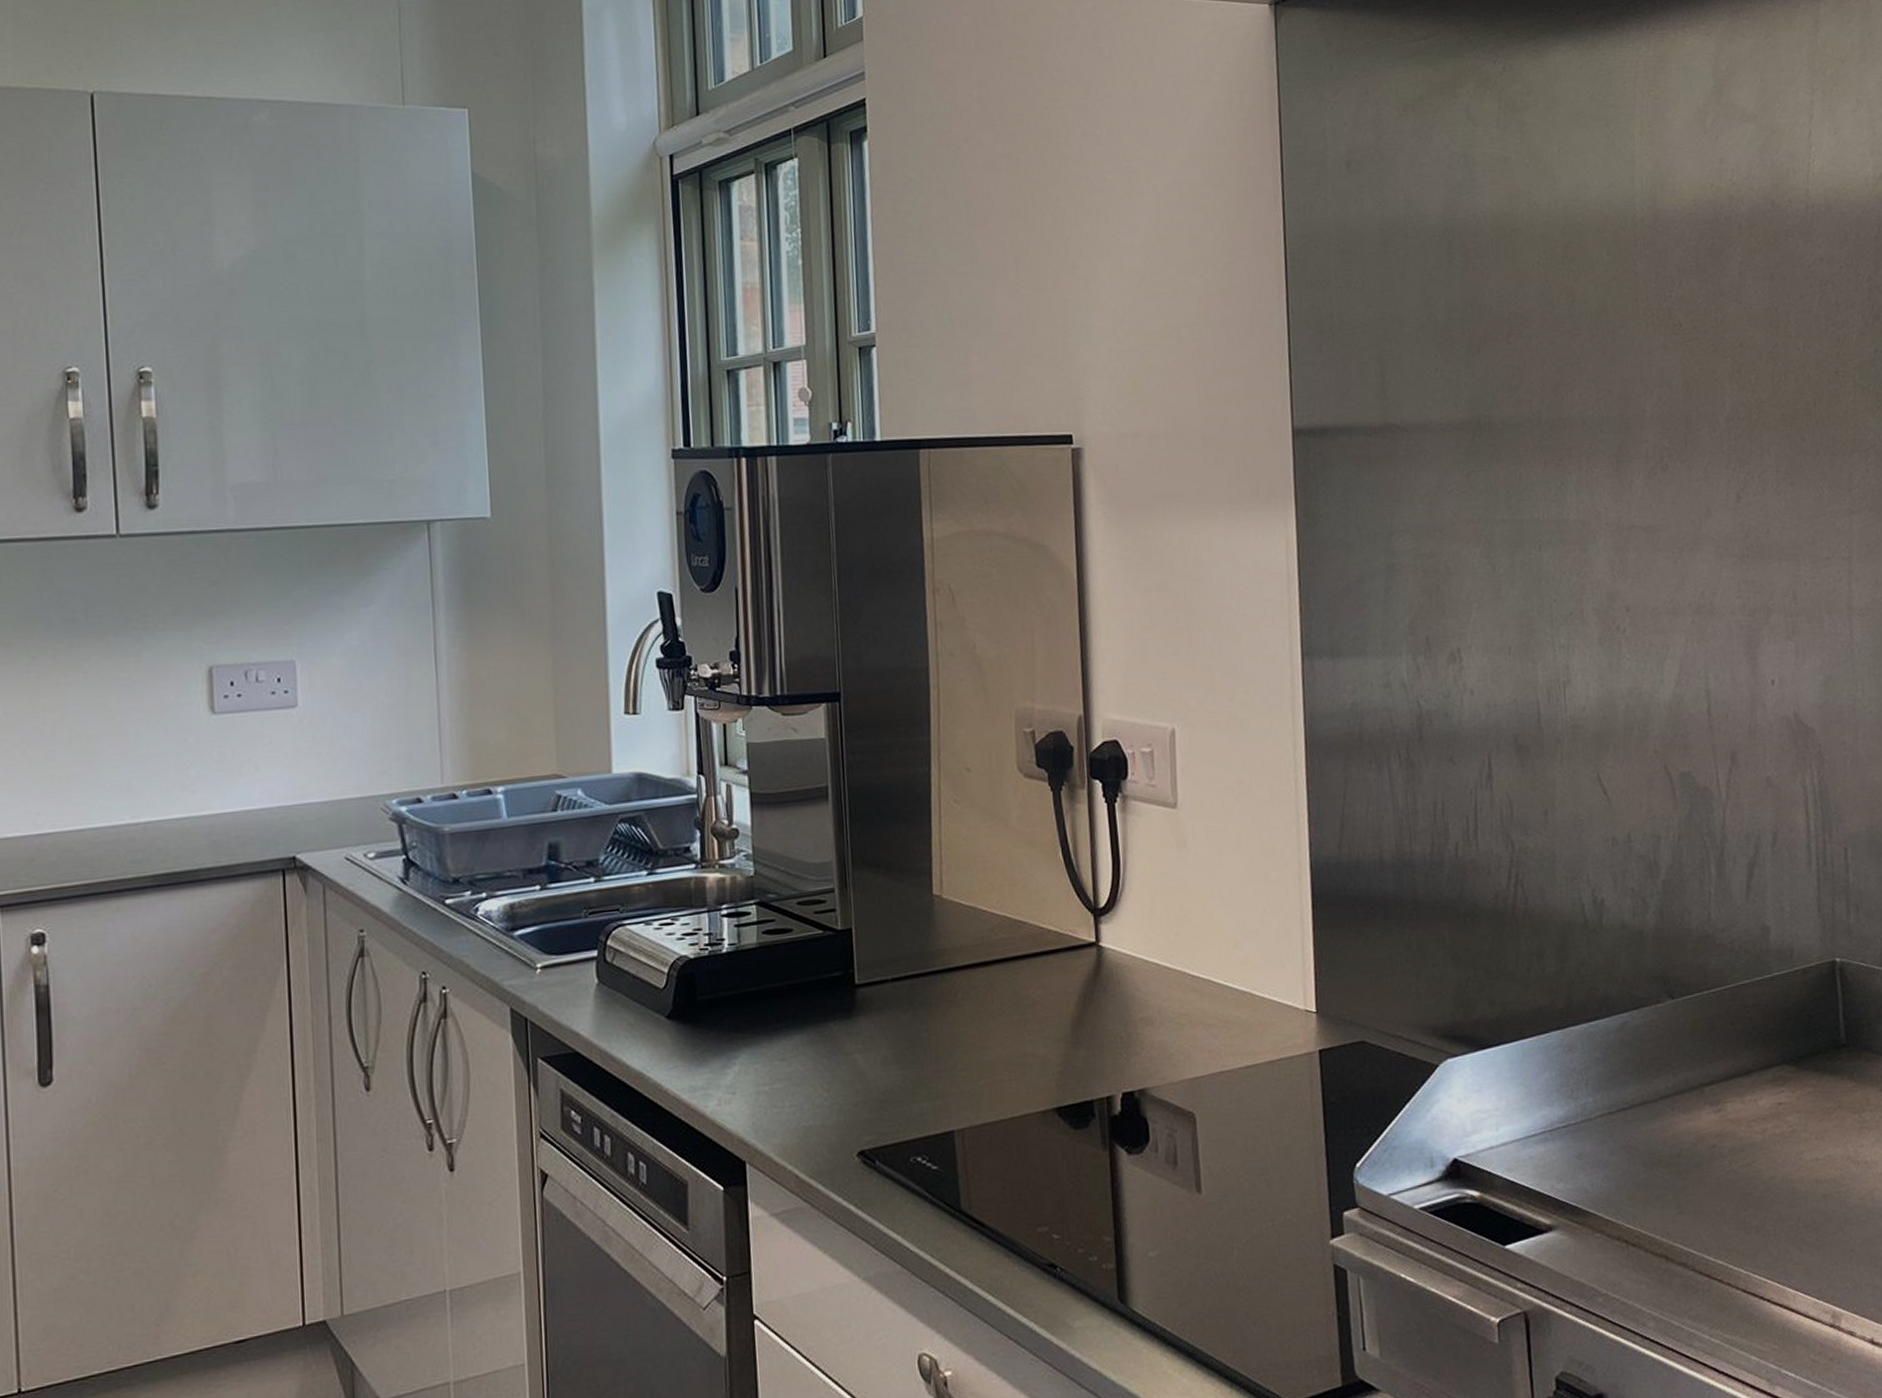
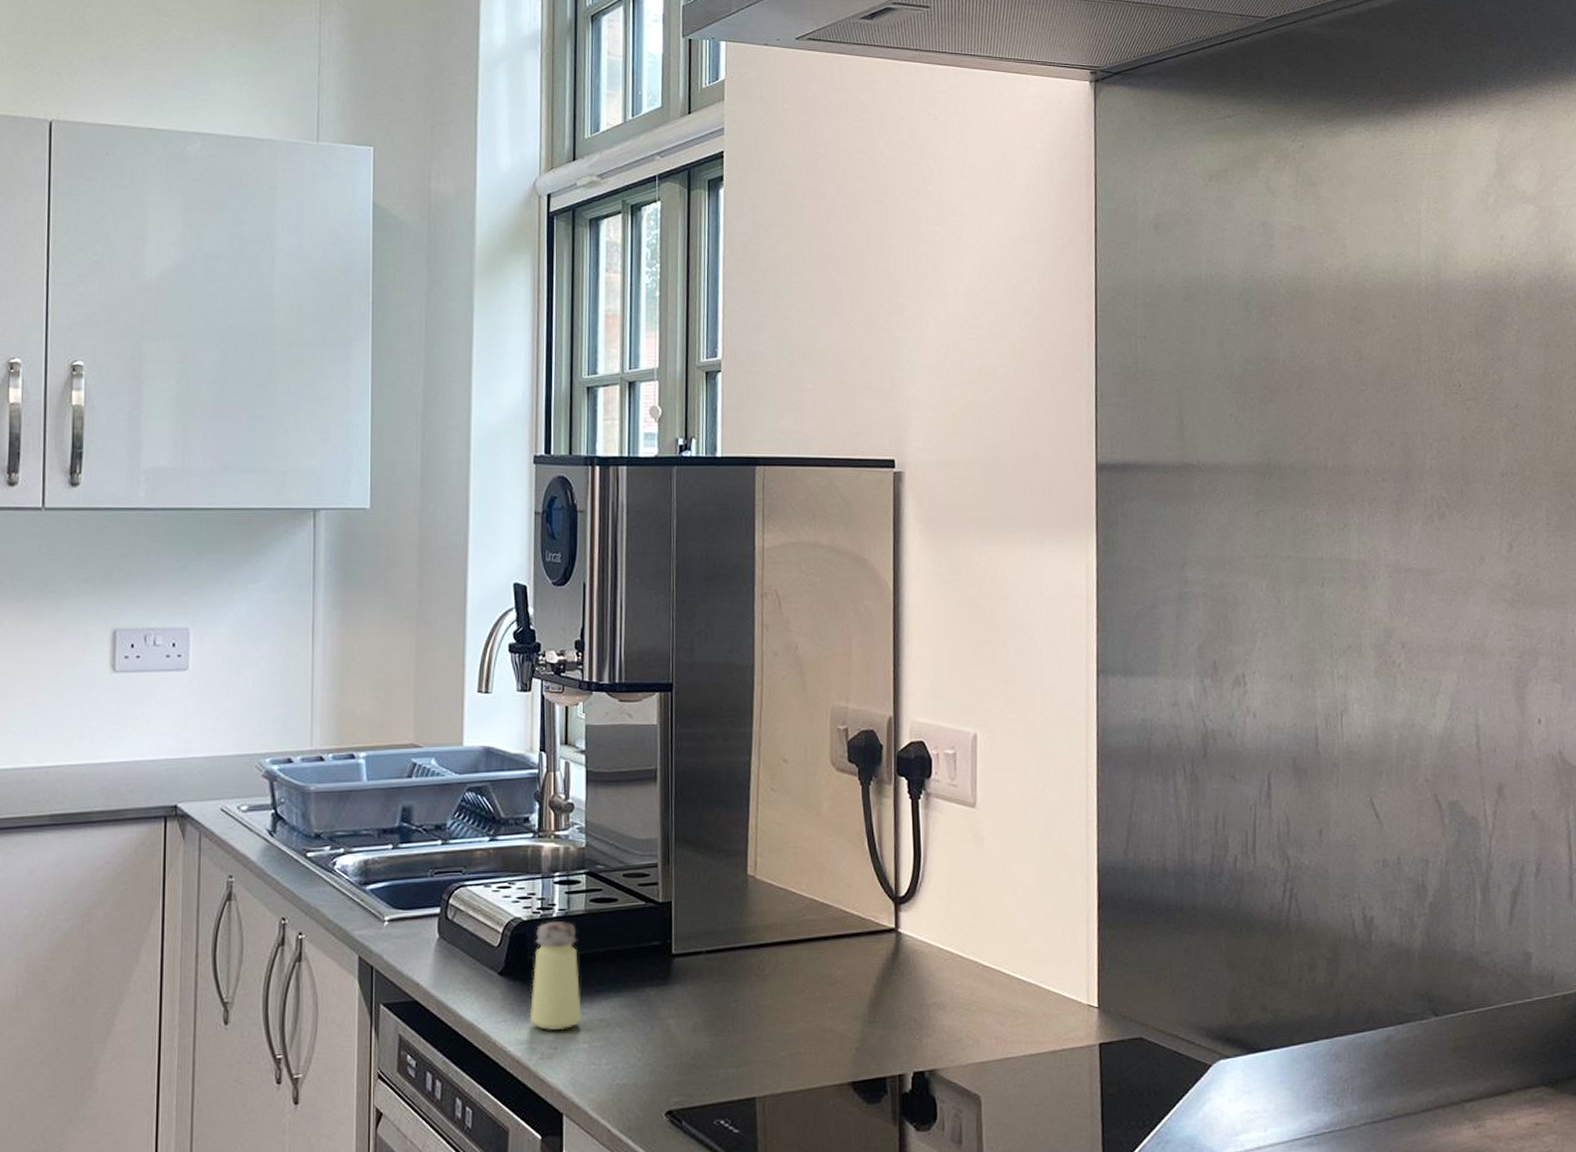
saltshaker: none [702,957,761,1075] -> present [529,921,582,1031]

